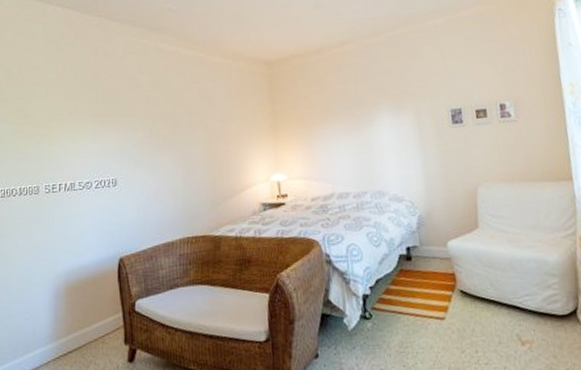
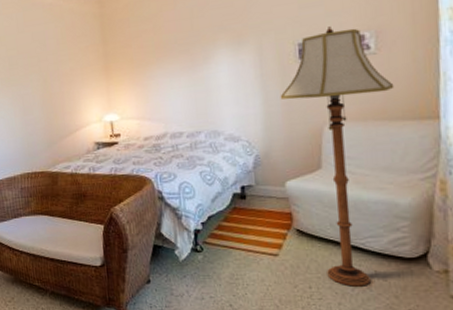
floor lamp: none [437,95,534,348] -> present [280,26,395,287]

